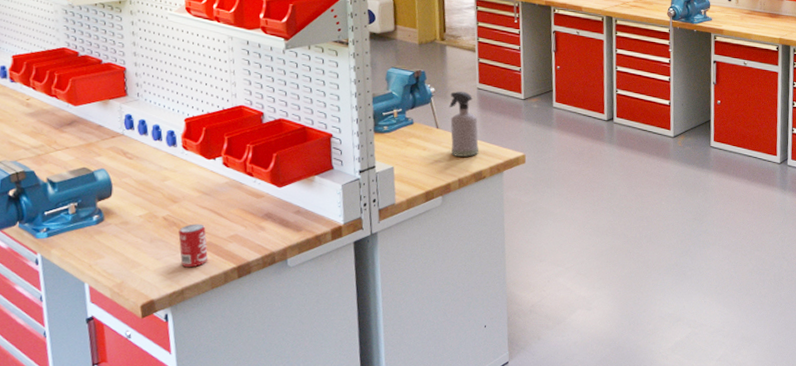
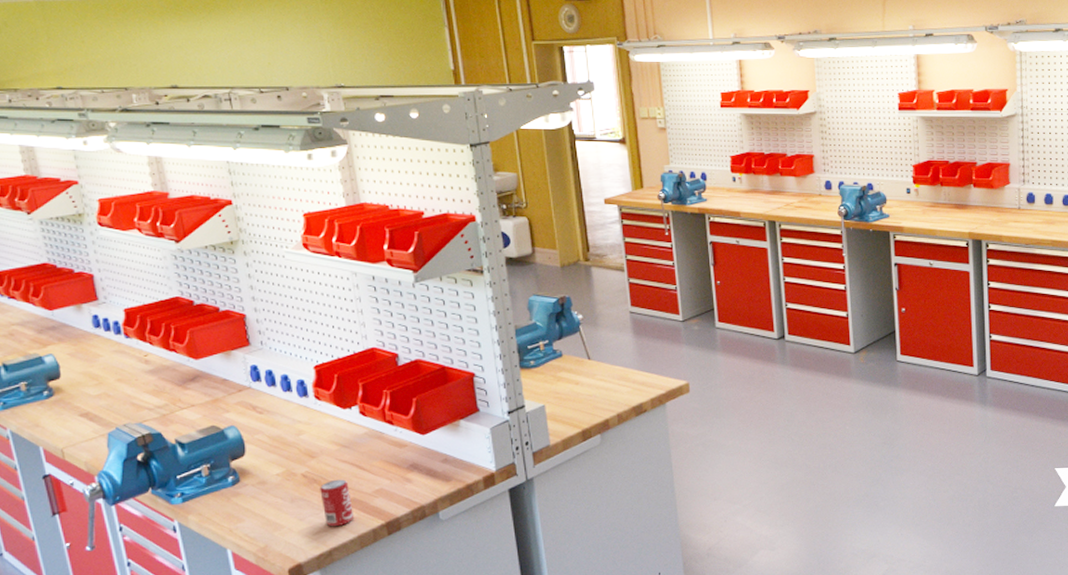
spray bottle: present [449,91,479,157] -> none [600,316,638,389]

